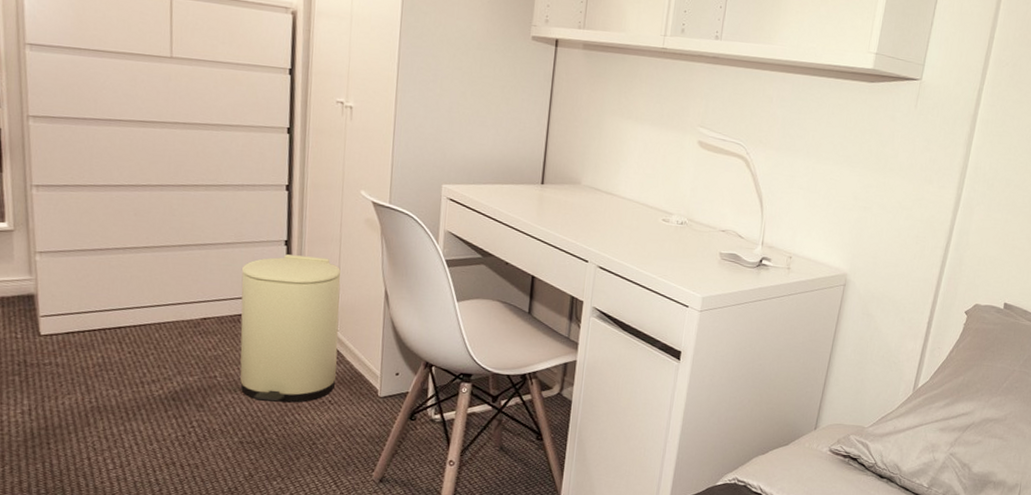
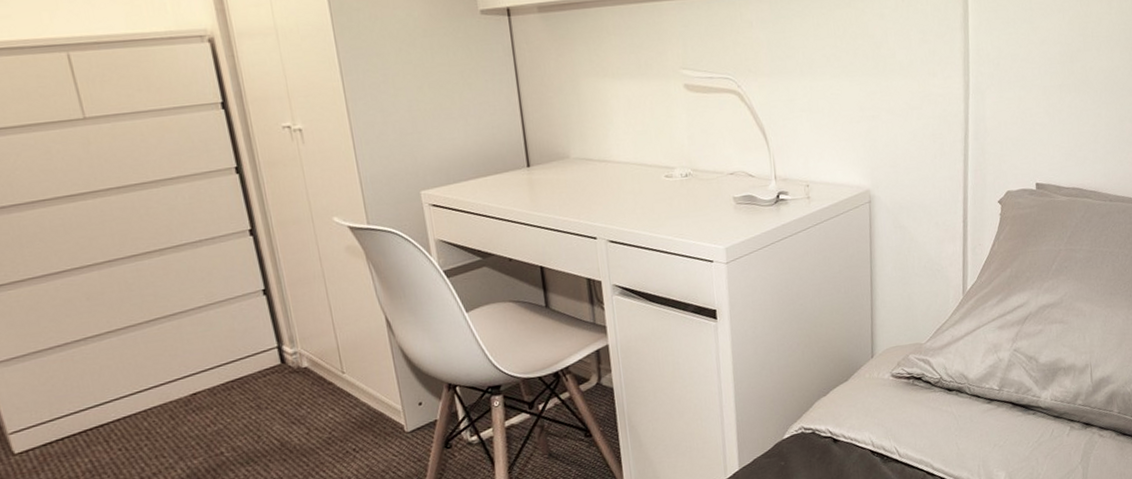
pedal bin: present [239,254,341,403] -> none [221,298,356,468]

